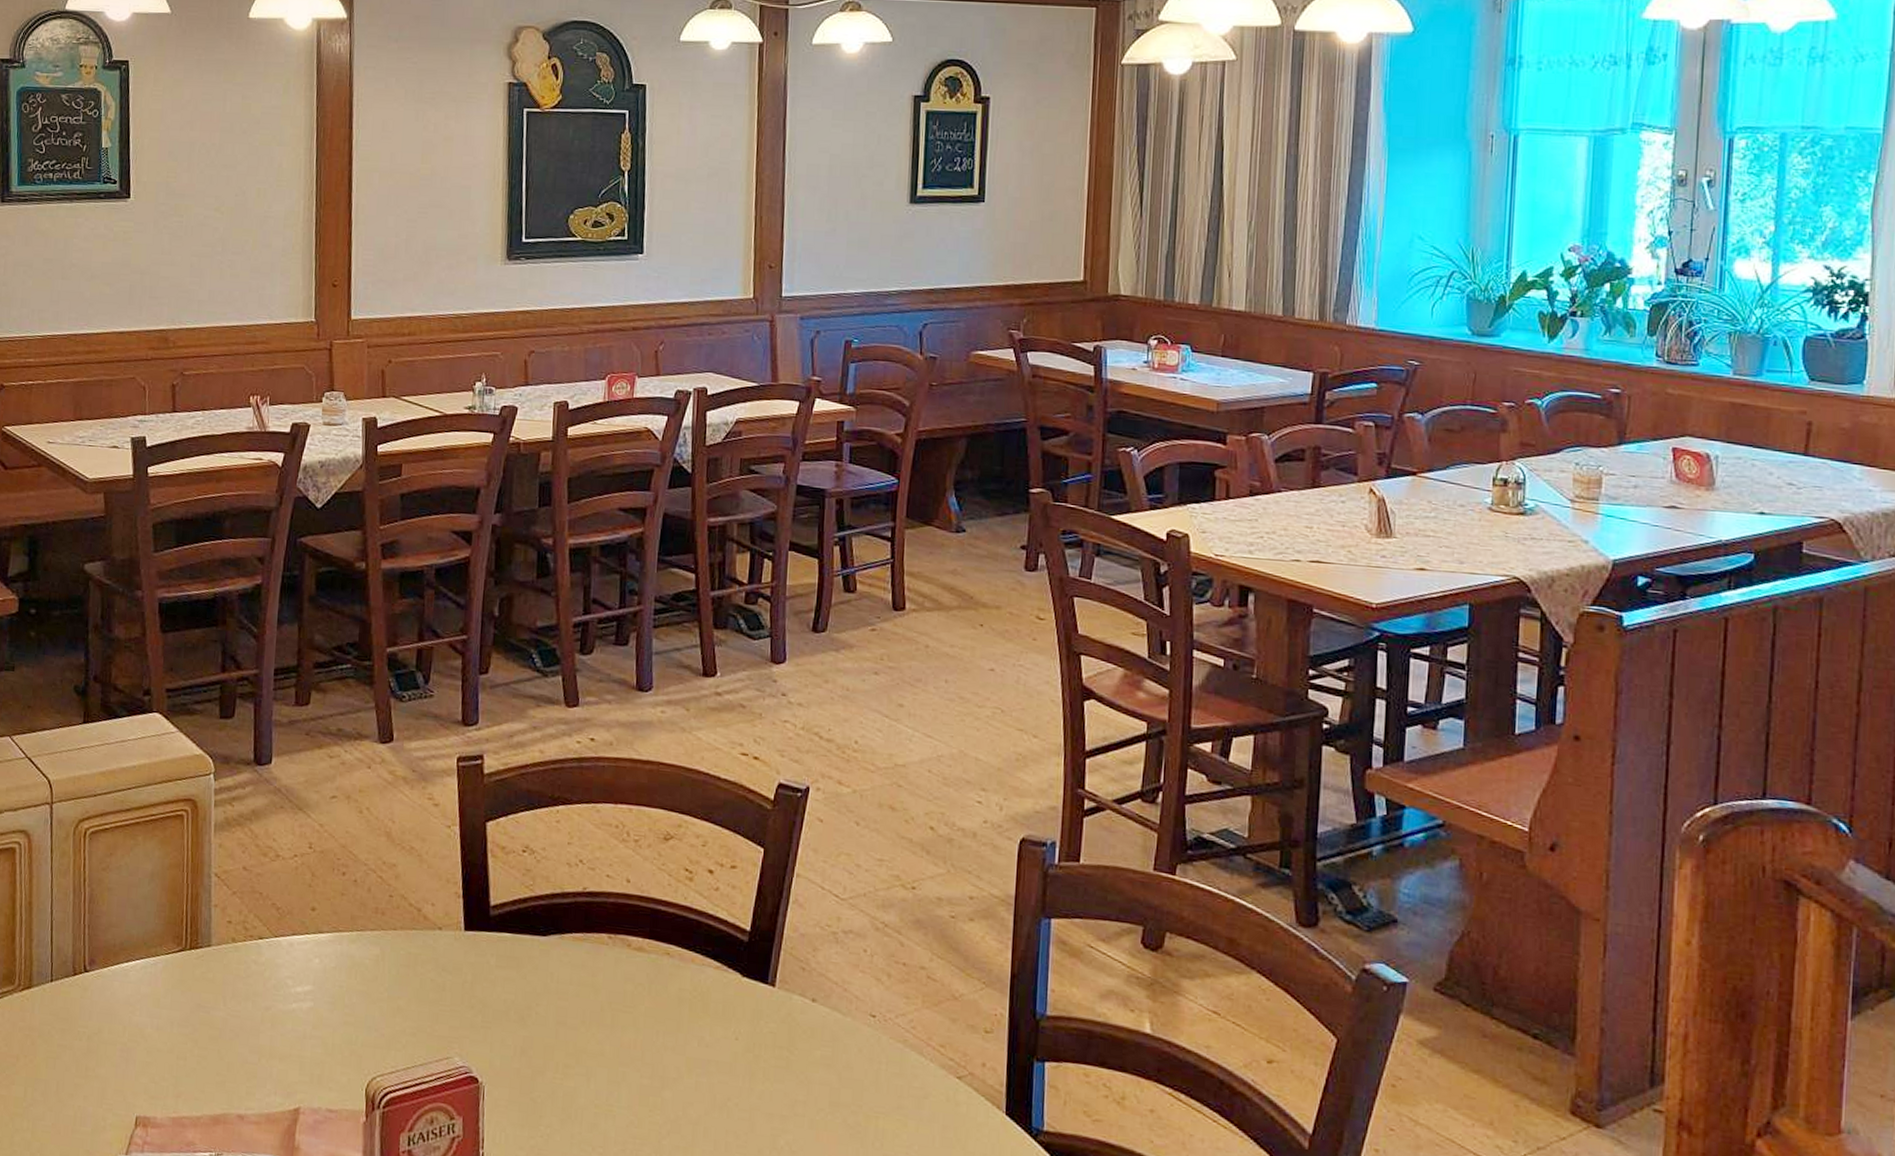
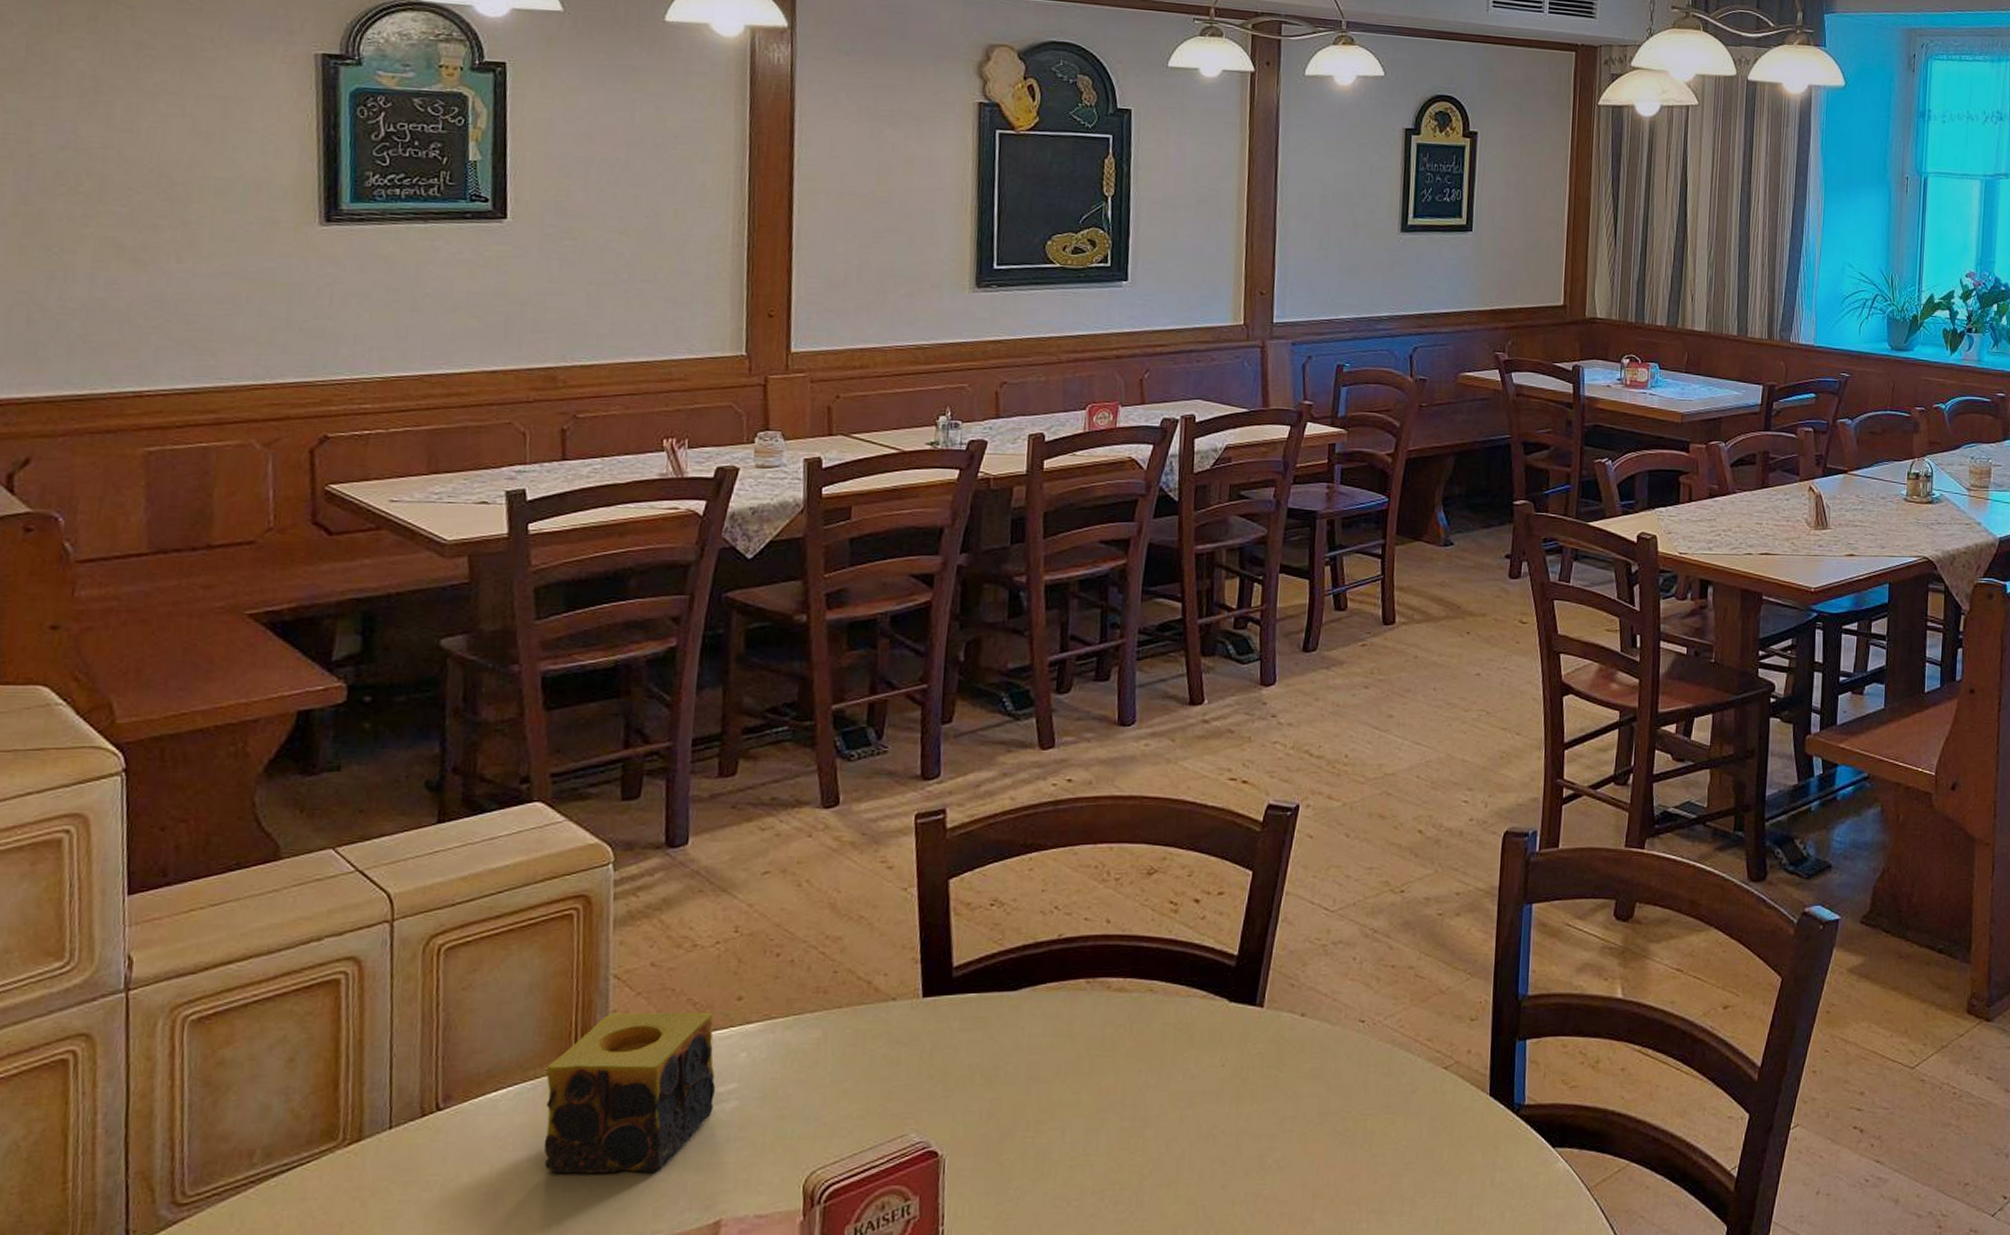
candle: none [163,907,295,1055] -> present [544,1012,716,1174]

